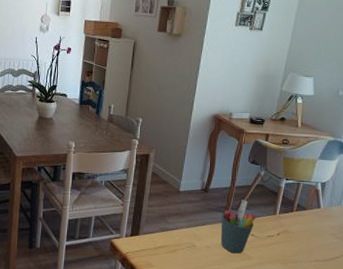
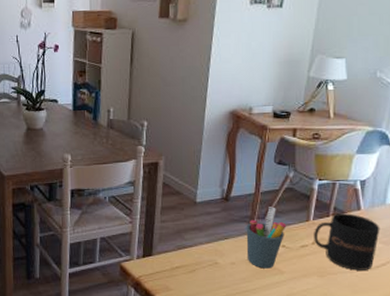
mug: none [279,210,336,261] -> present [314,213,380,271]

